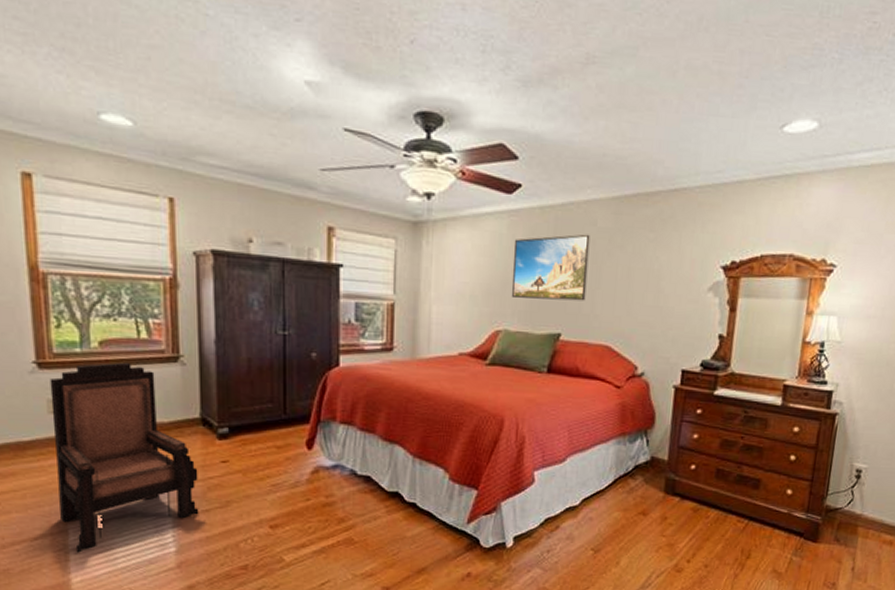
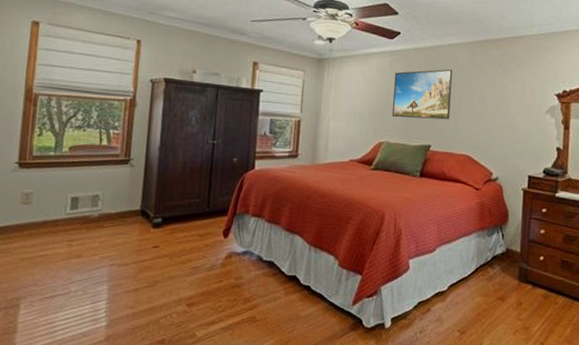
armchair: present [50,362,199,553] -> none [15,163,133,325]

